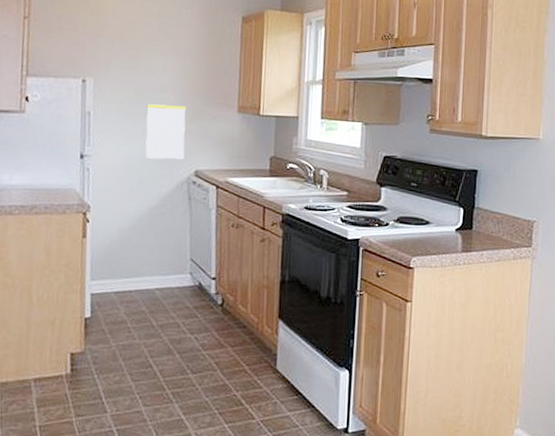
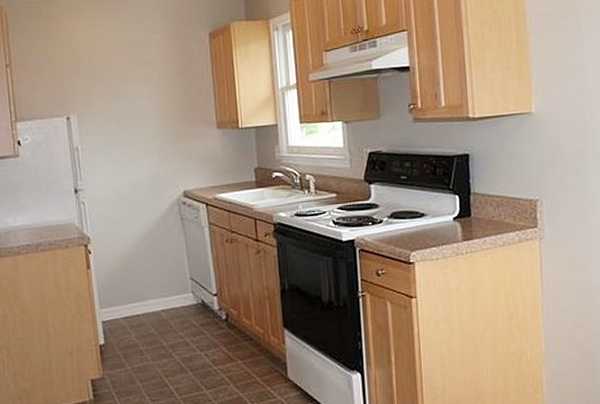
calendar: present [145,92,187,159] -> none [129,118,171,185]

